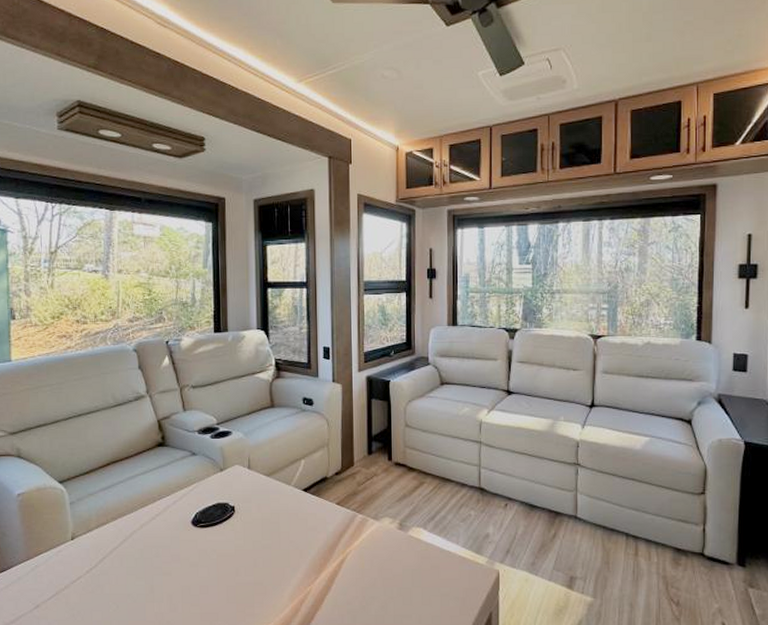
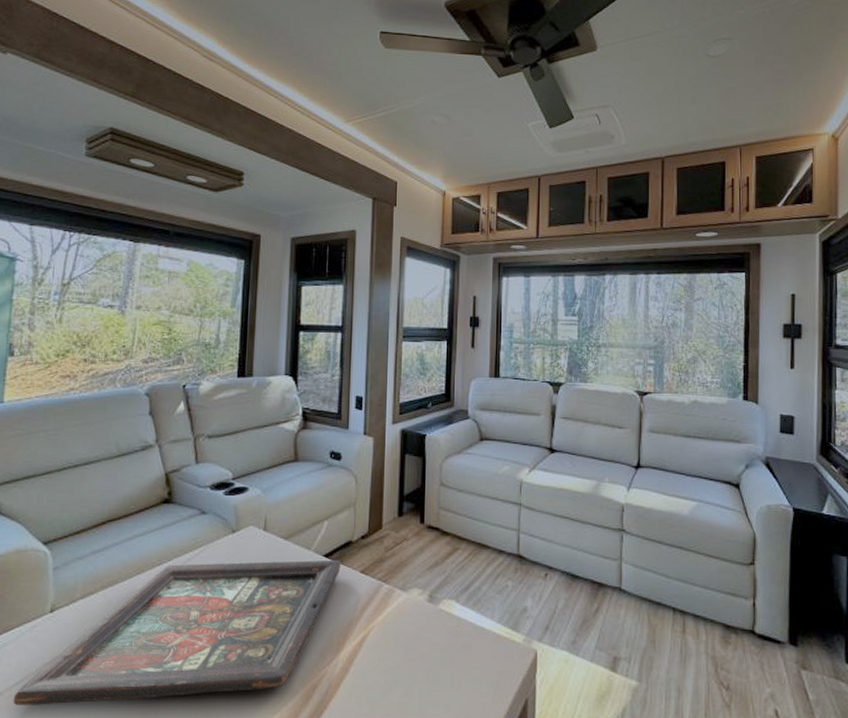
decorative tray: none [49,493,319,615] -> present [13,559,341,705]

